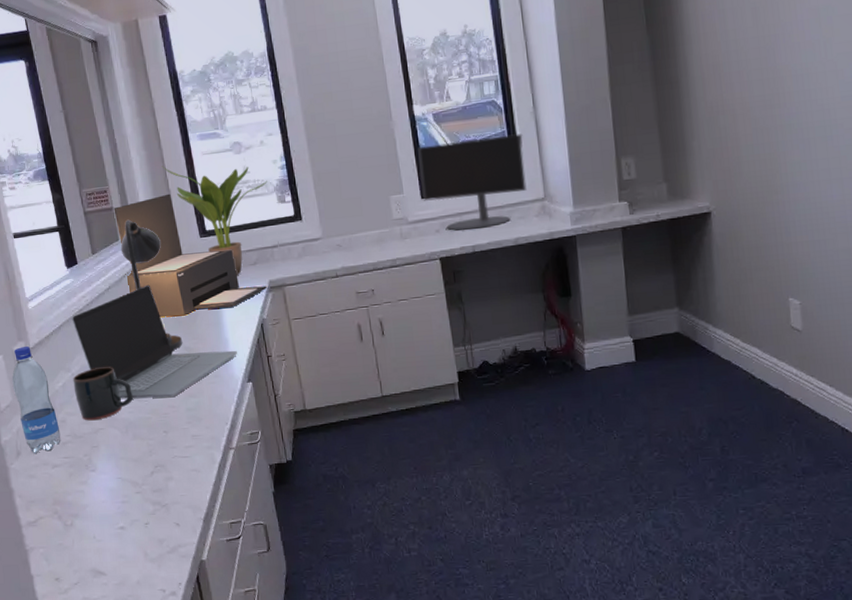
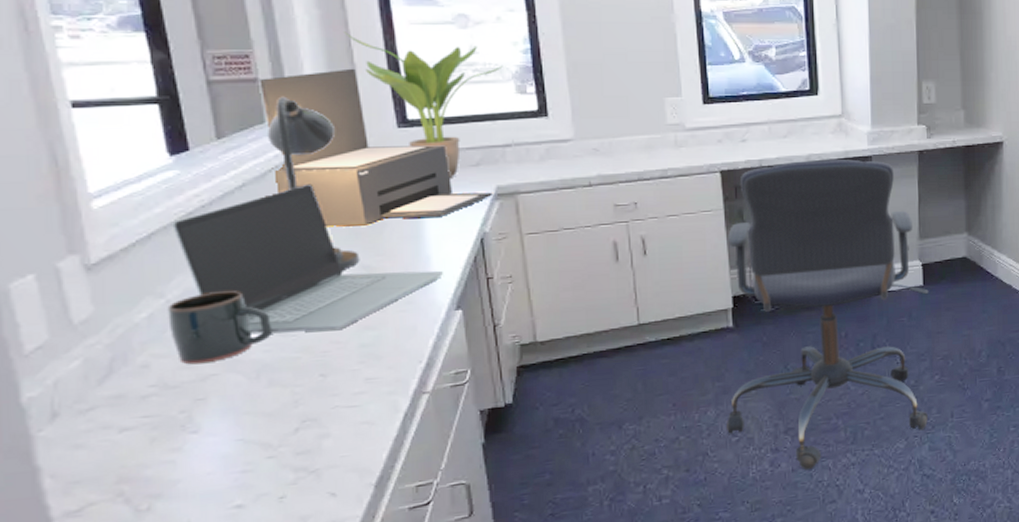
bottle: present [11,346,61,454] -> none [50,262,139,415]
computer monitor: present [418,133,527,231] -> none [702,45,824,143]
office chair: none [450,240,650,537] -> present [727,159,929,470]

